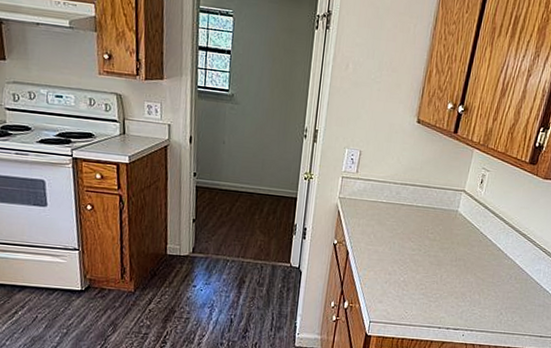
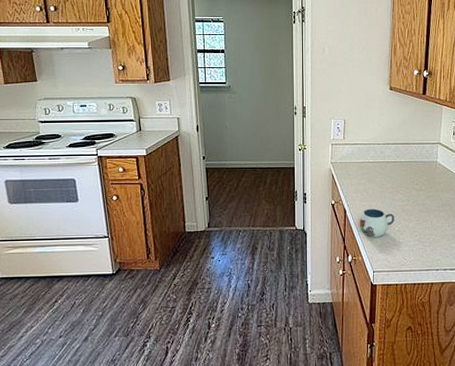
mug: none [361,253,401,286] -> present [359,208,394,237]

